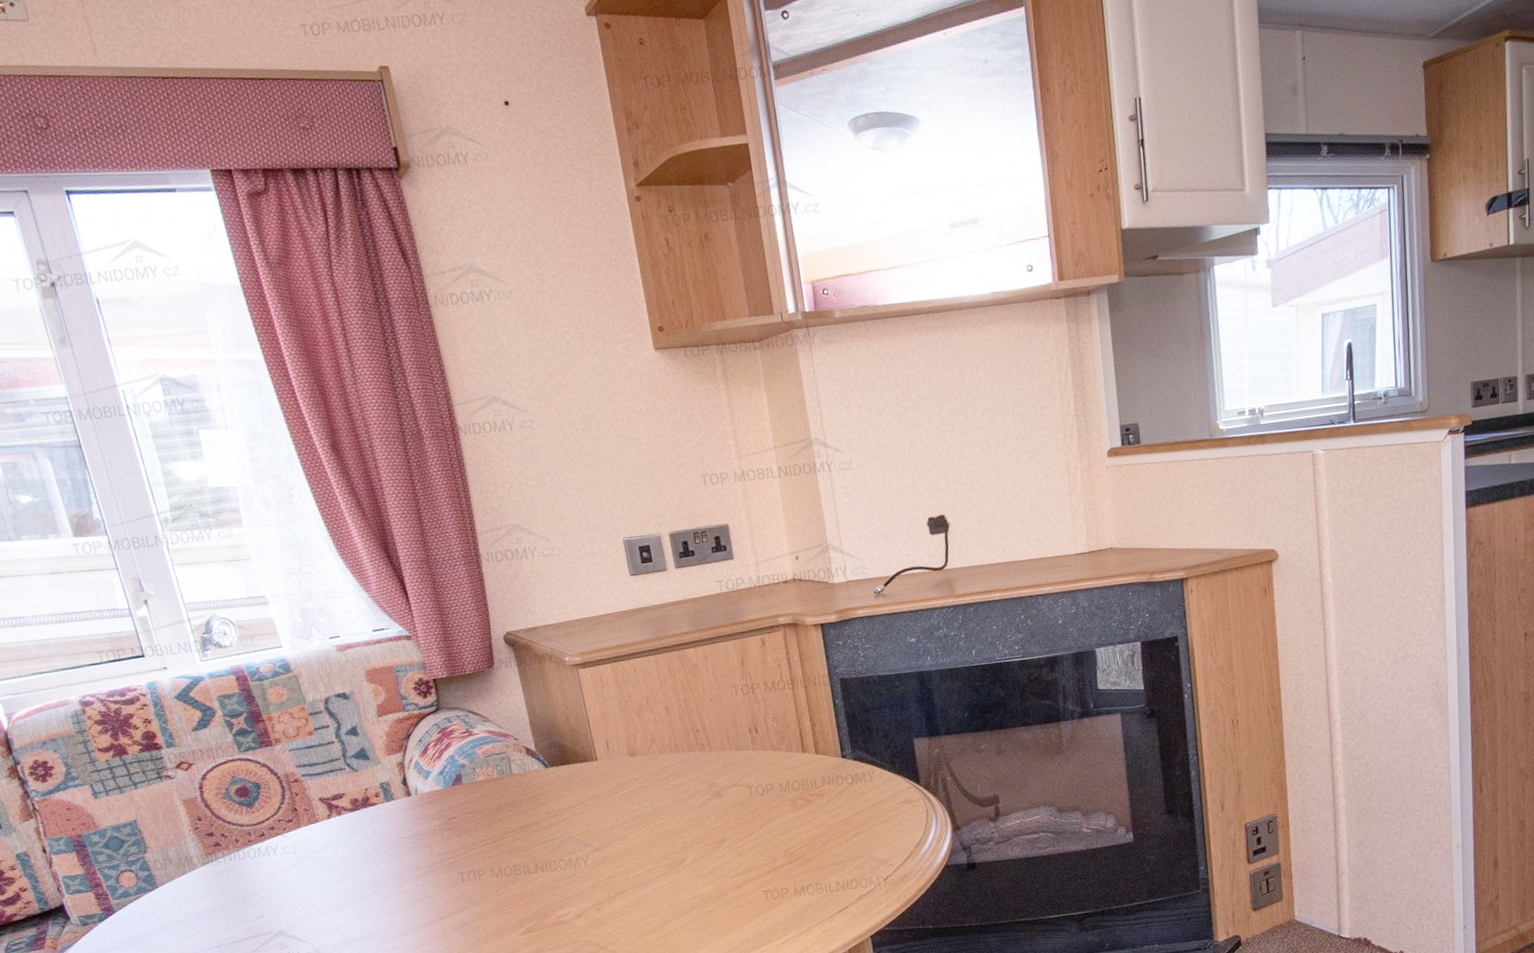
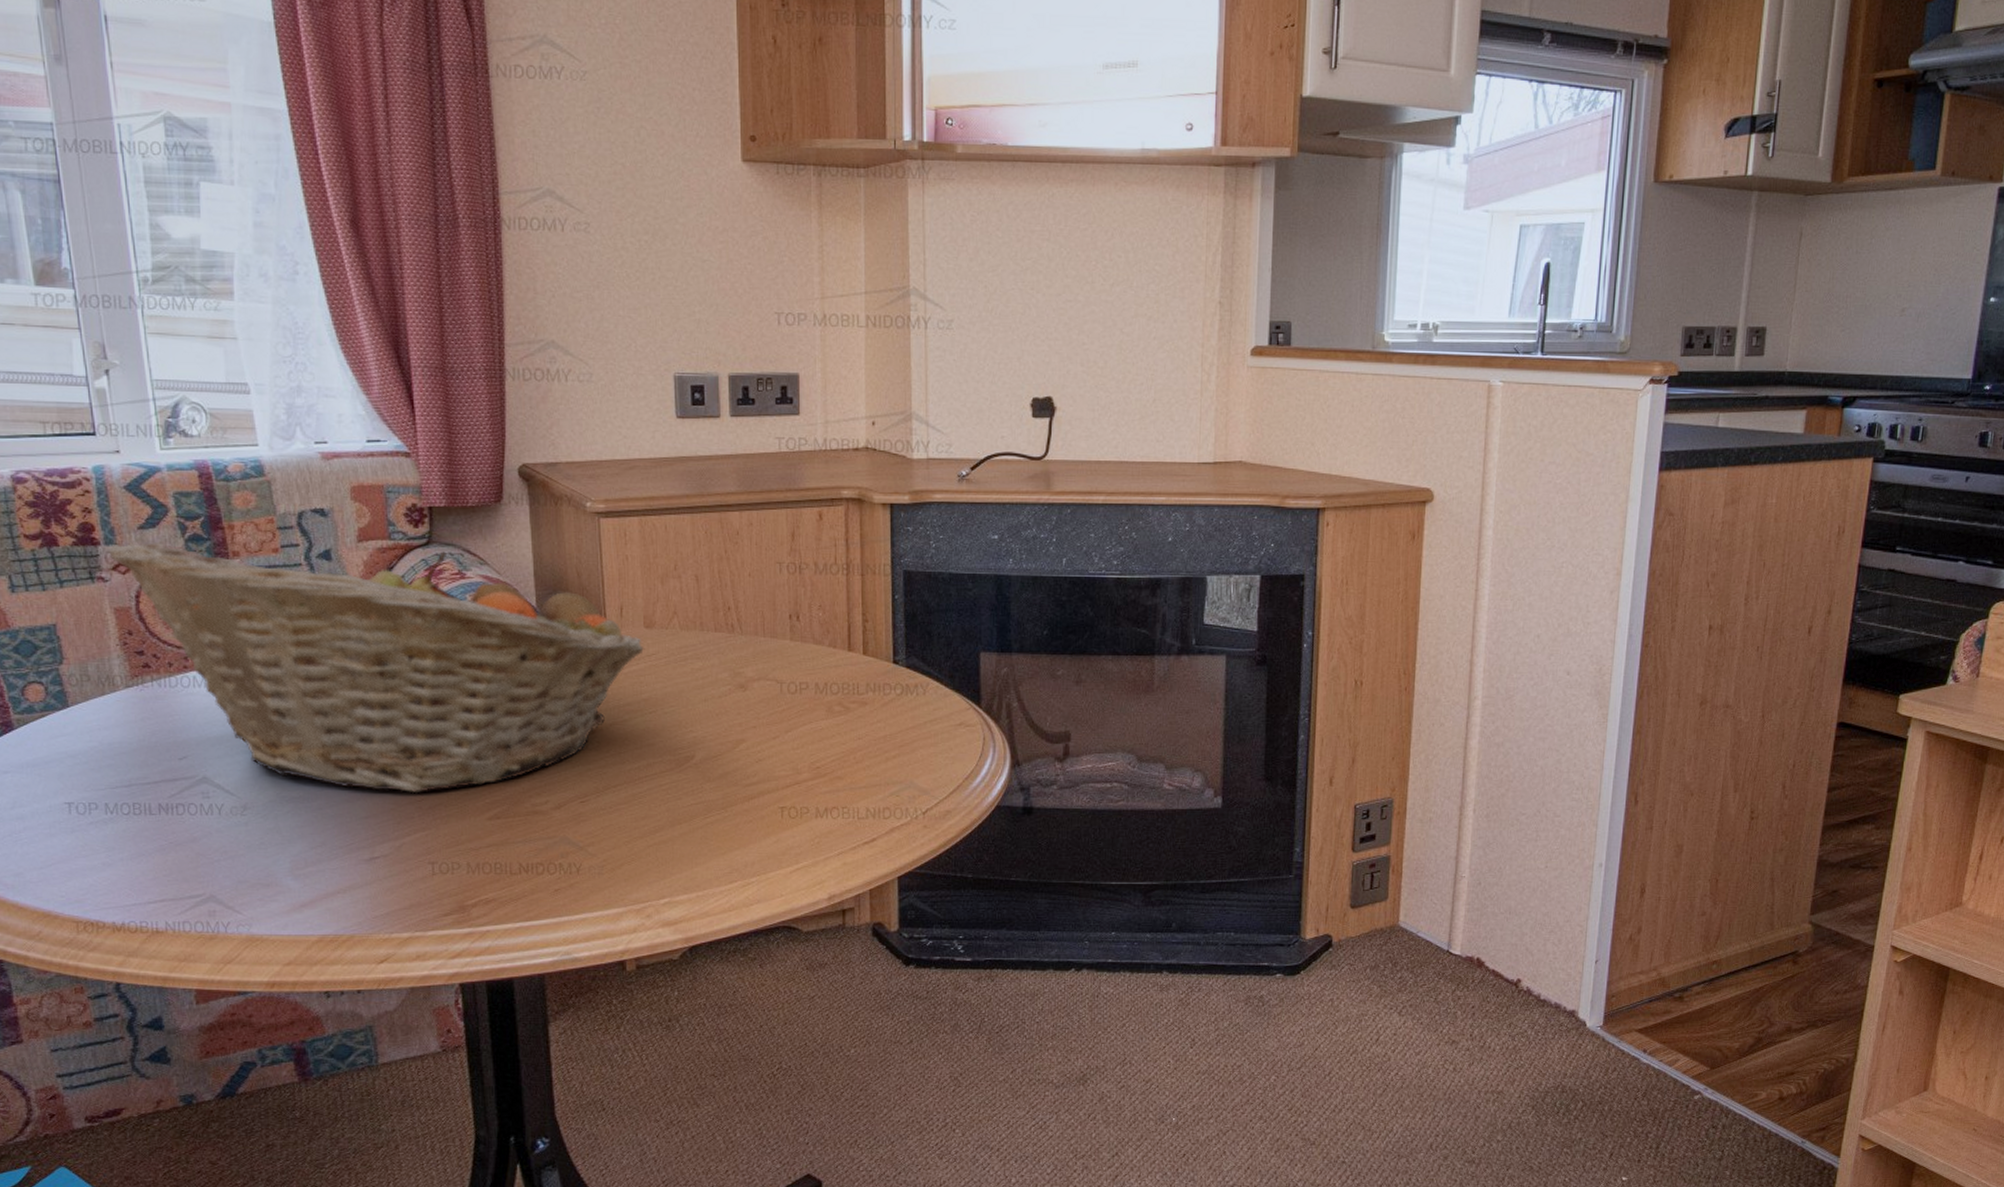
fruit basket: none [170,715,632,923] -> present [108,541,645,792]

